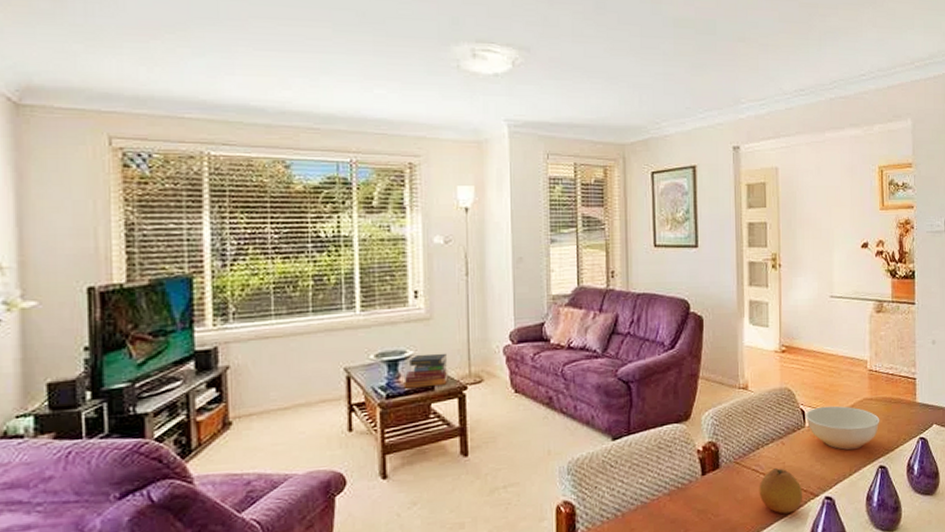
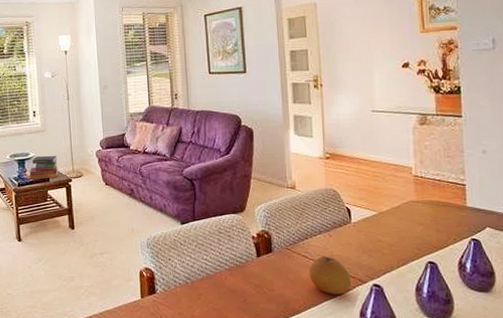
bowl: present [806,405,880,450] -> none [351,206,428,245]

